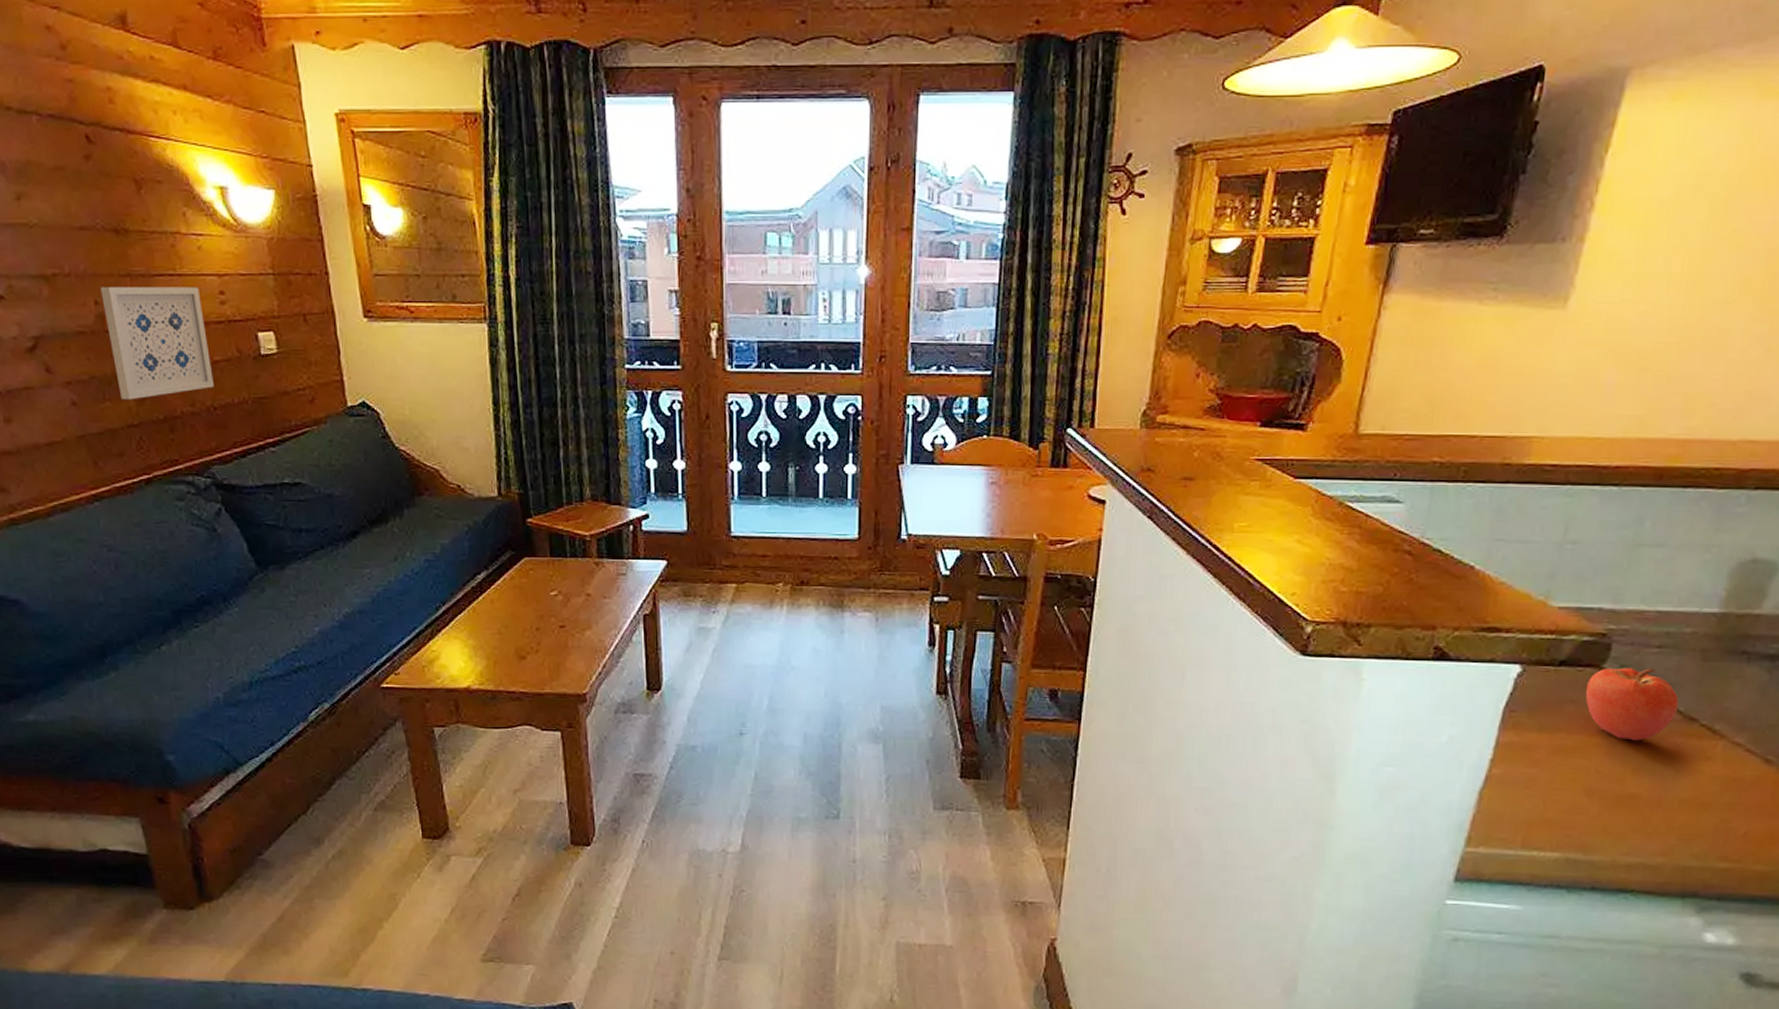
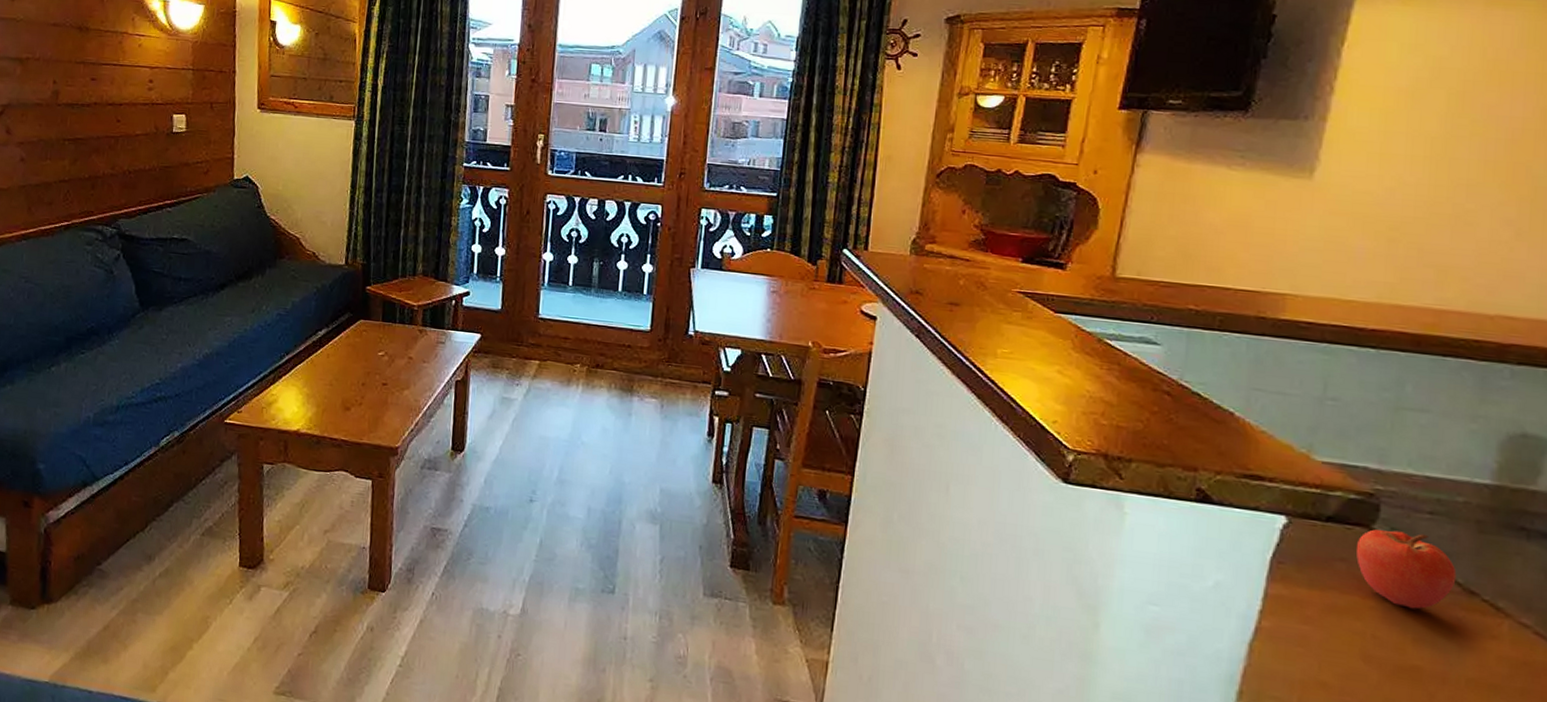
wall art: present [100,287,214,400] -> none [58,70,134,161]

